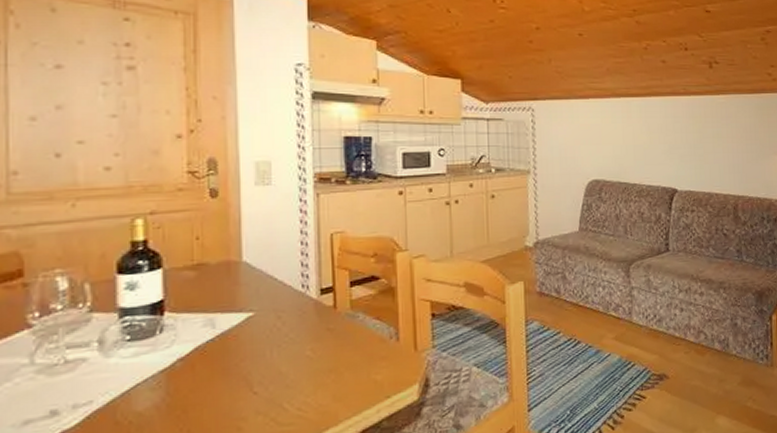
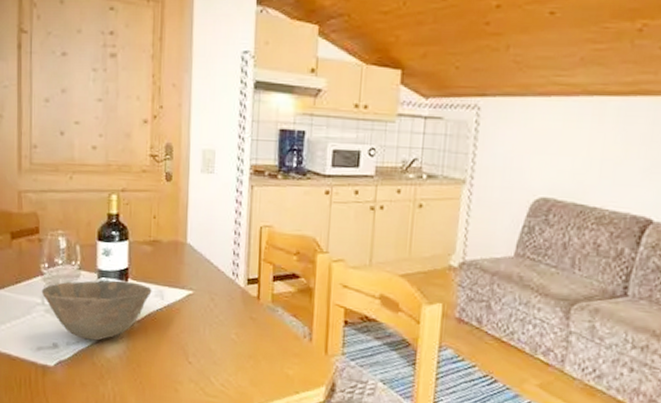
bowl: none [29,315,199,396] -> present [41,280,152,341]

